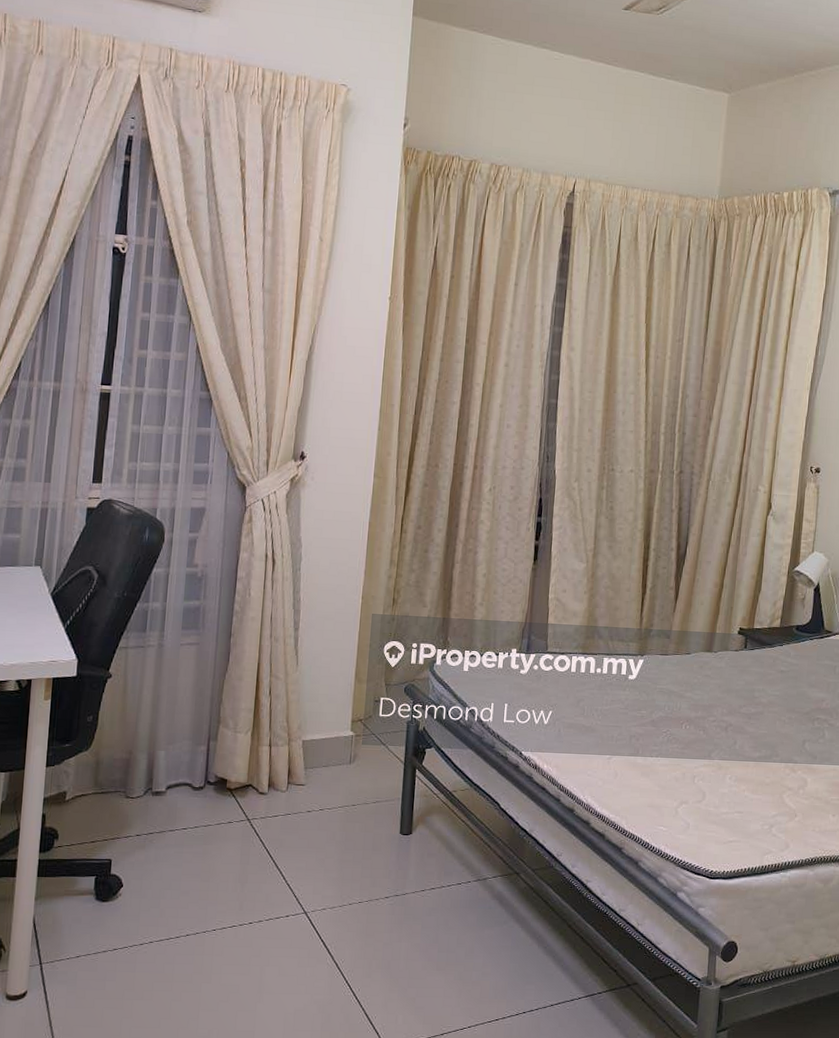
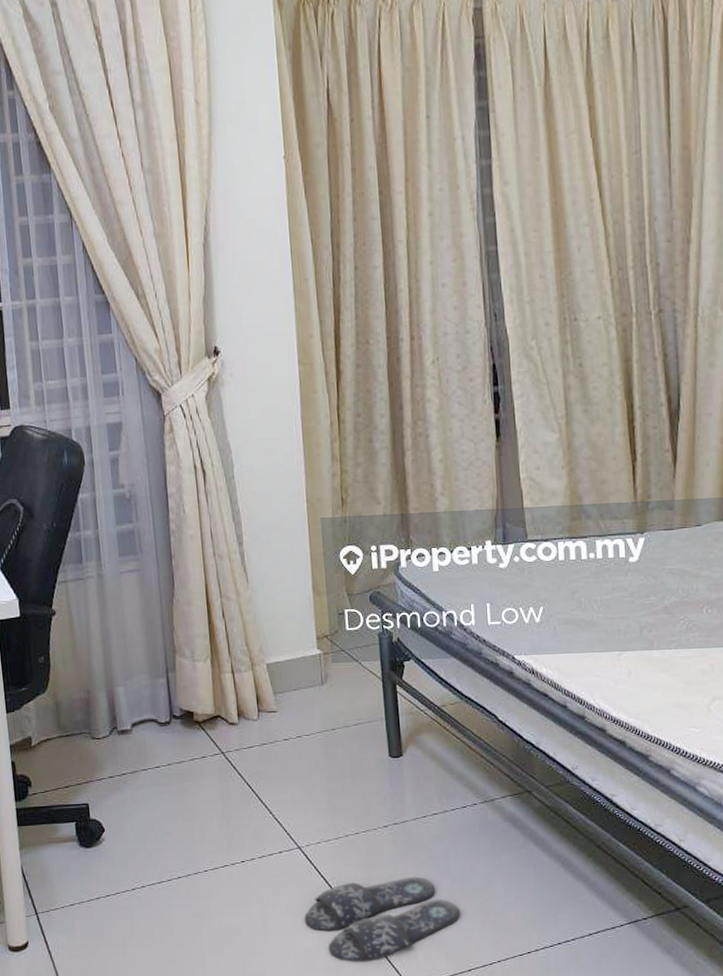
slippers: none [300,945,441,1023] -> present [305,876,460,962]

